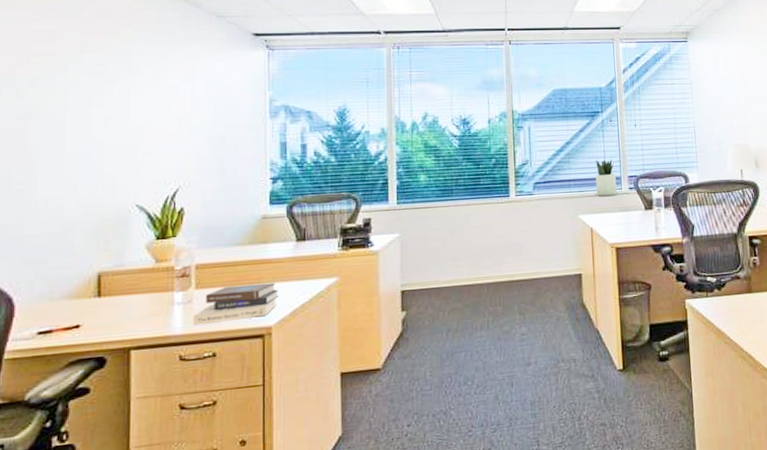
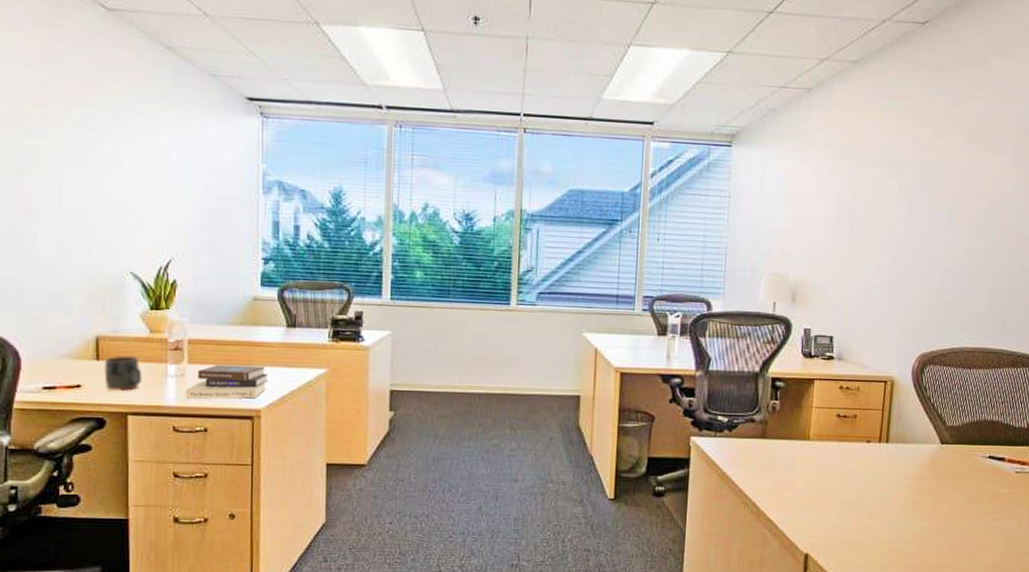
mug: none [105,288,147,328] -> present [104,355,142,391]
planter: present [595,159,619,197] -> none [604,274,631,317]

